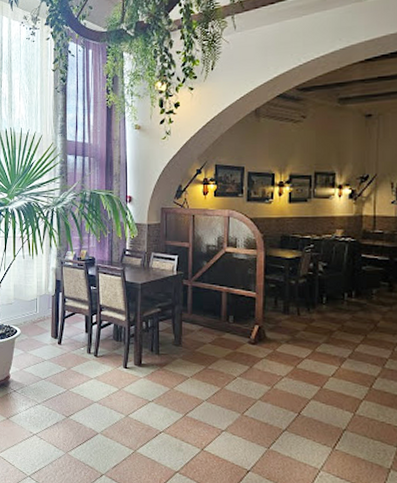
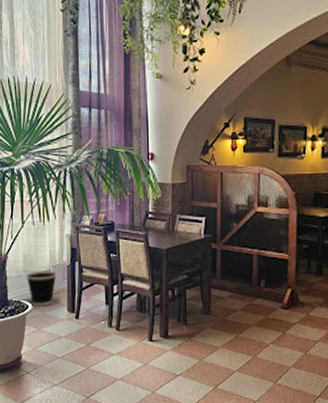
wastebasket: none [16,299,43,332] -> present [27,271,57,306]

